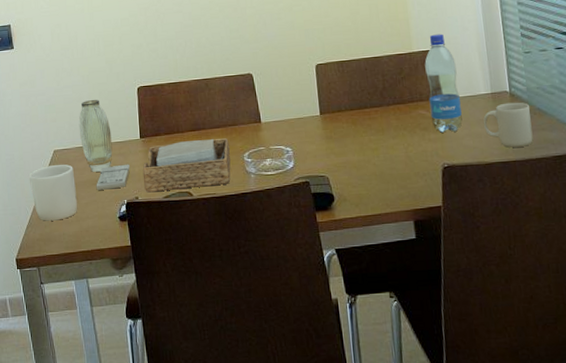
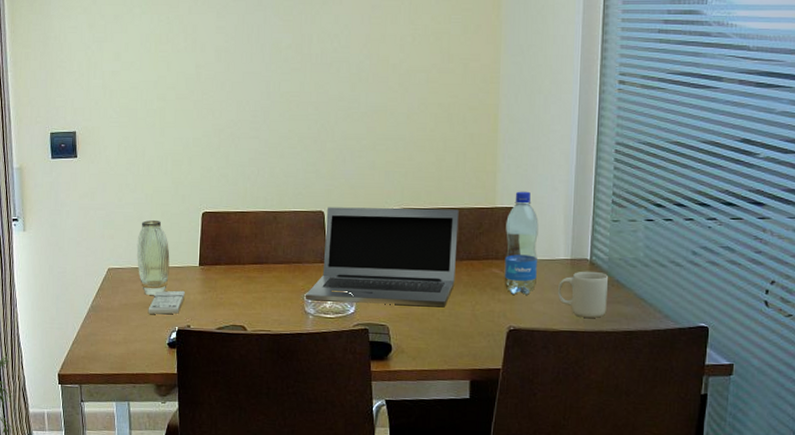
mug: present [28,164,78,221] -> none [79,283,128,340]
napkin holder: present [142,138,231,193] -> none [197,273,292,323]
laptop: none [245,58,386,160] -> present [306,207,459,306]

